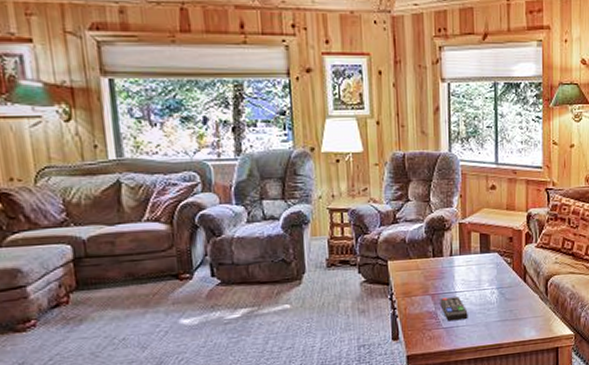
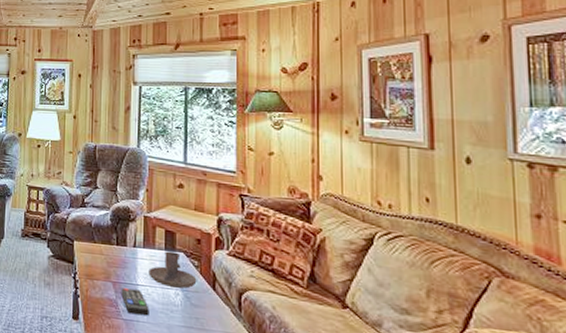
candle holder: none [465,253,510,288] -> present [148,251,197,289]

